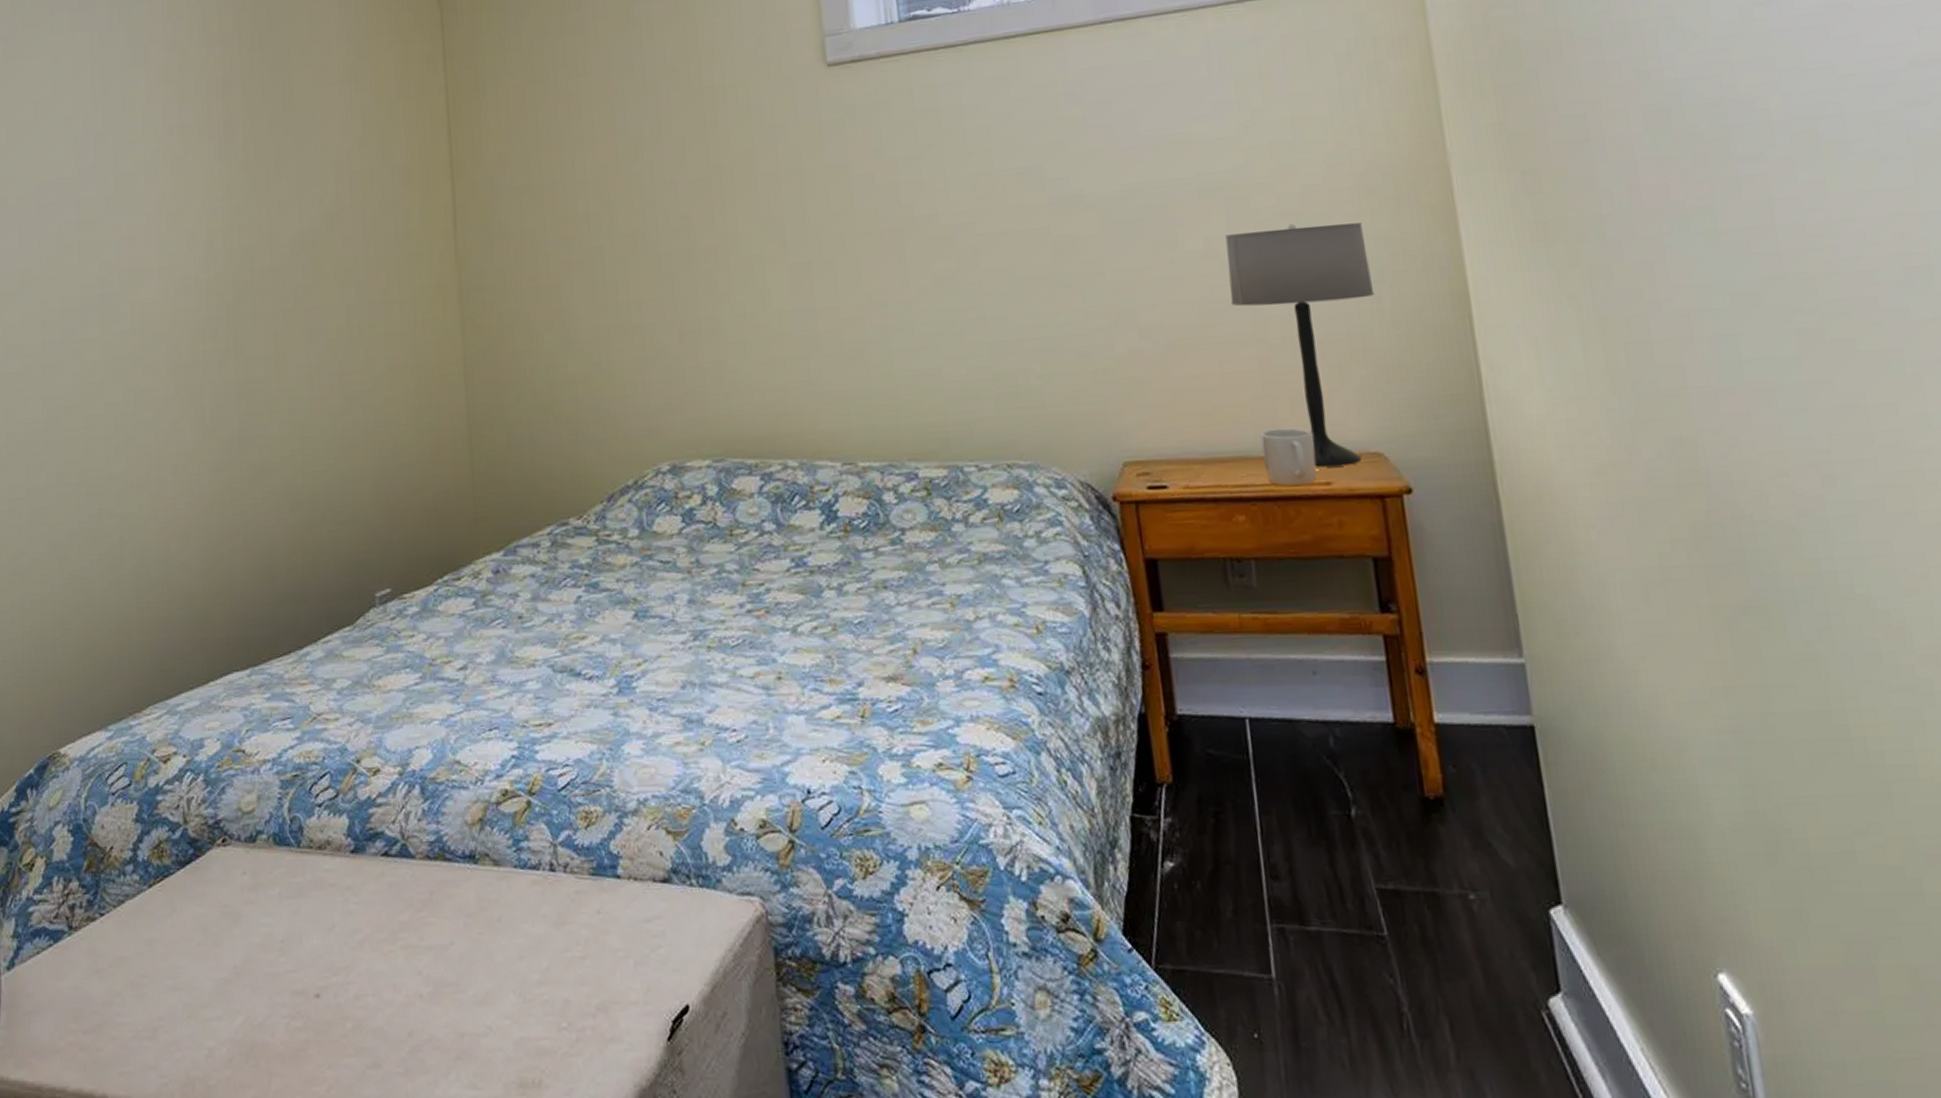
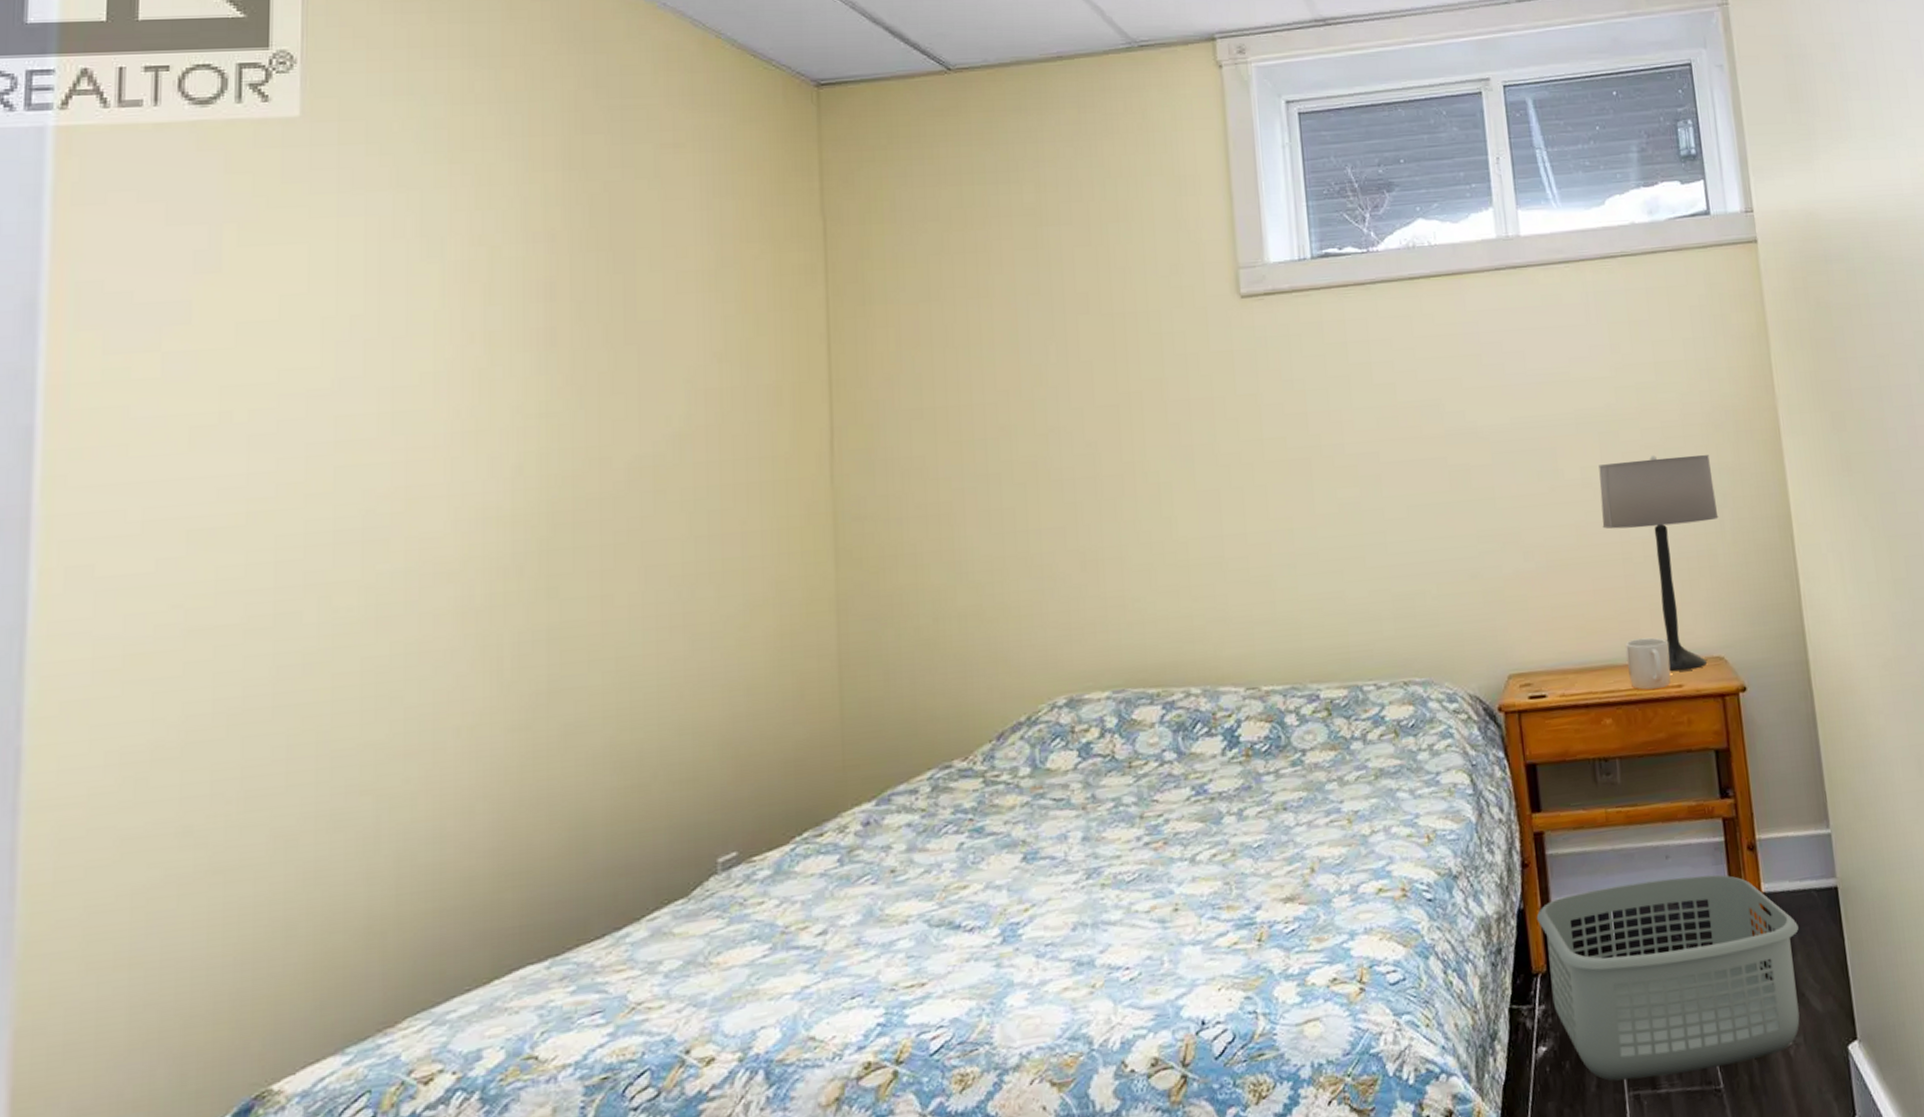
clothes hamper: none [1159,696,1486,912] -> present [1536,875,1800,1082]

